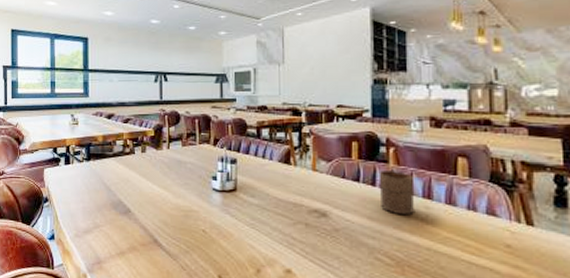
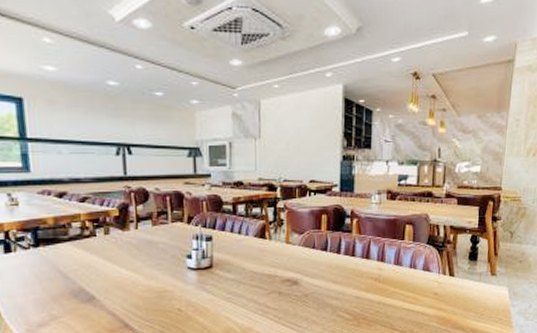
cup: present [378,169,414,214] -> none [343,238,371,276]

